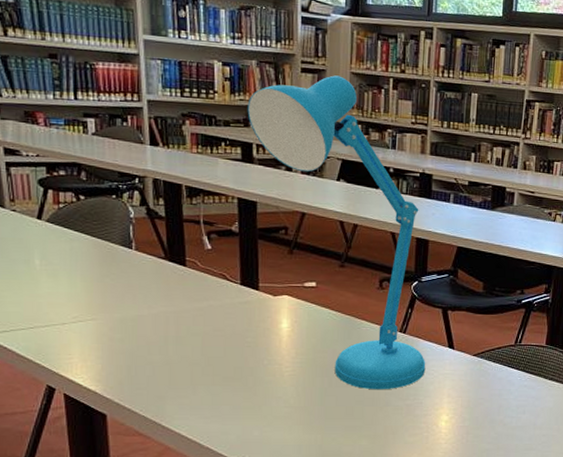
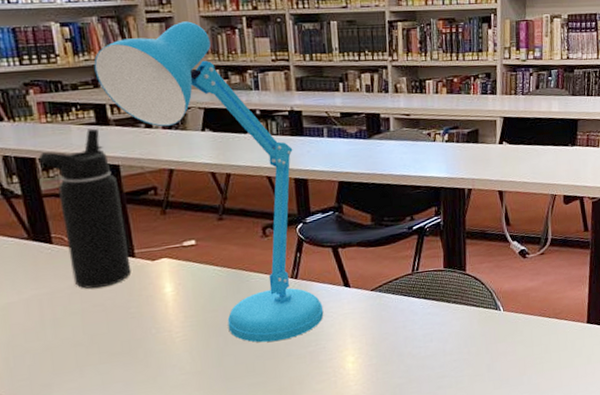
water bottle: none [185,164,254,314] -> present [38,128,131,289]

